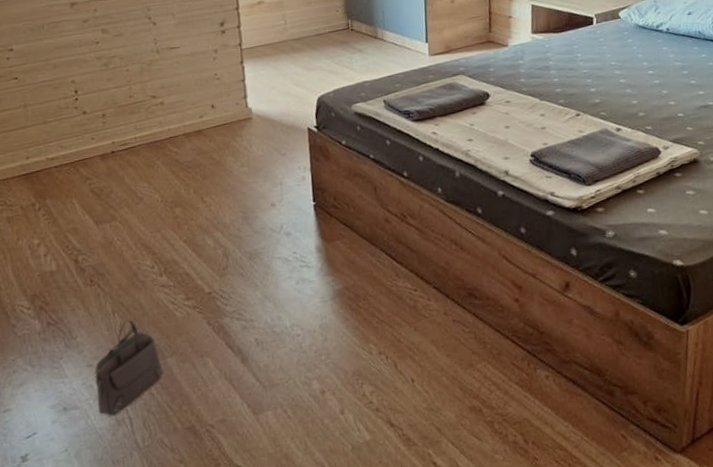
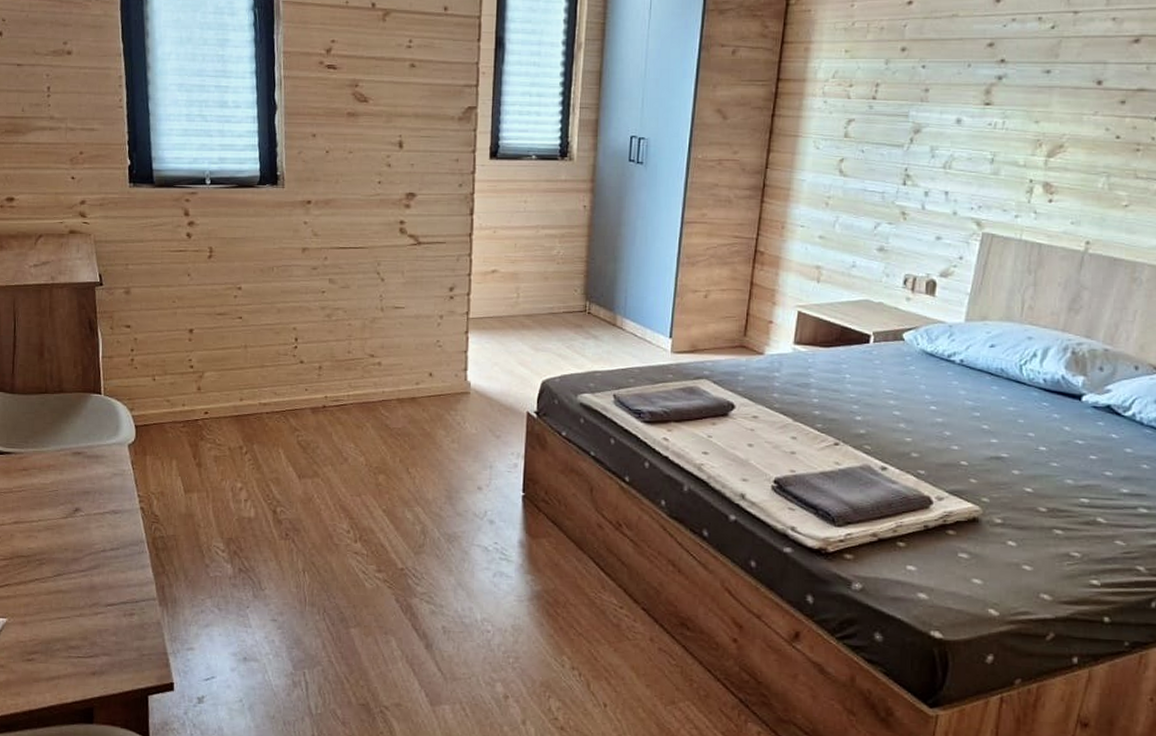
handbag: present [95,320,163,416] -> none [277,581,345,676]

